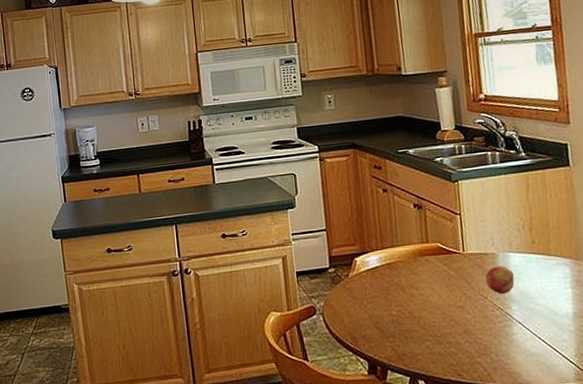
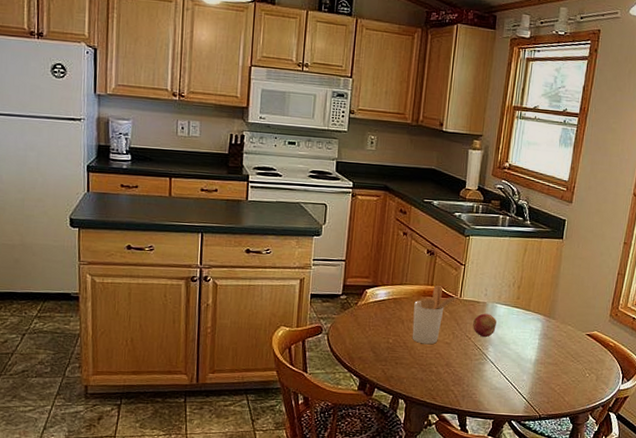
utensil holder: none [412,240,463,312] -> present [412,285,460,345]

